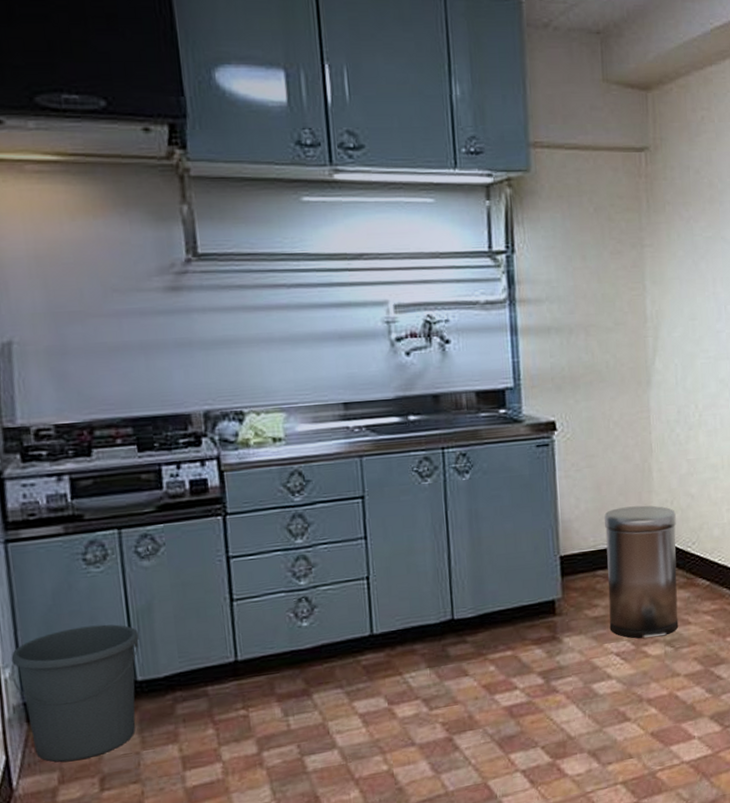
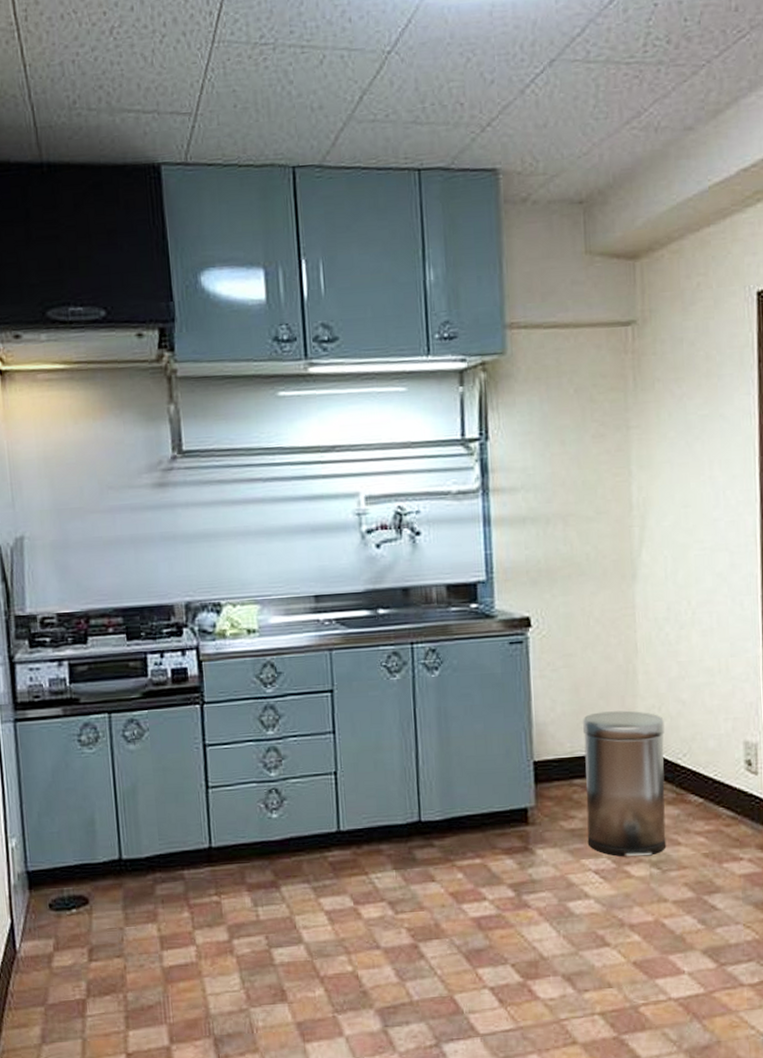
bucket: present [11,624,139,762] -> none [17,803,125,931]

